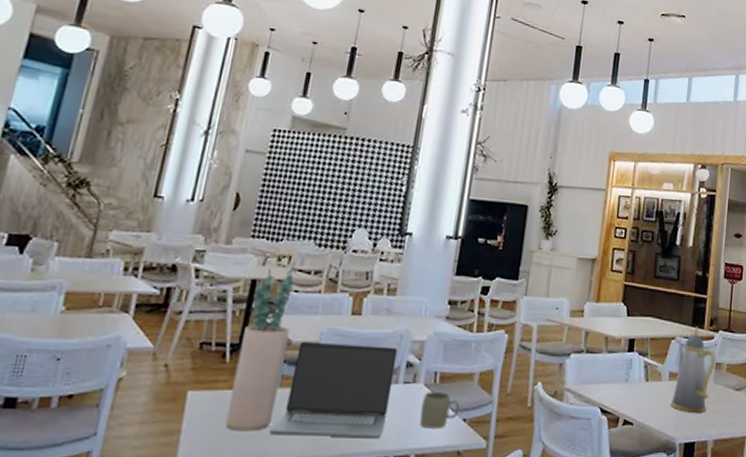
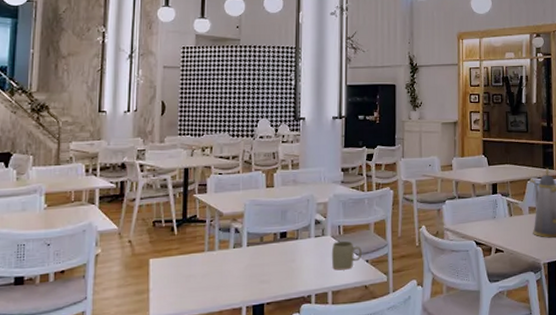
vase: present [225,262,297,431] -> none [181,151,220,286]
laptop: present [269,341,398,439] -> none [216,209,306,287]

